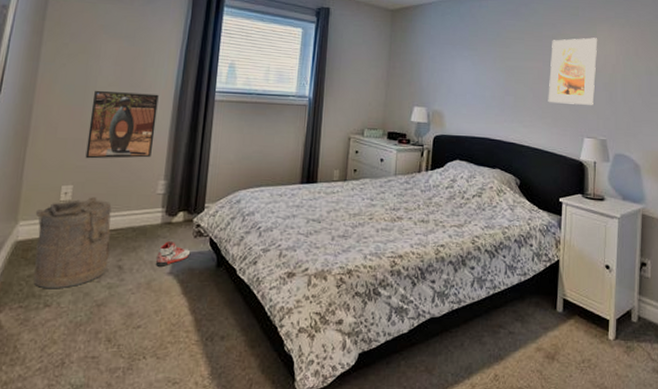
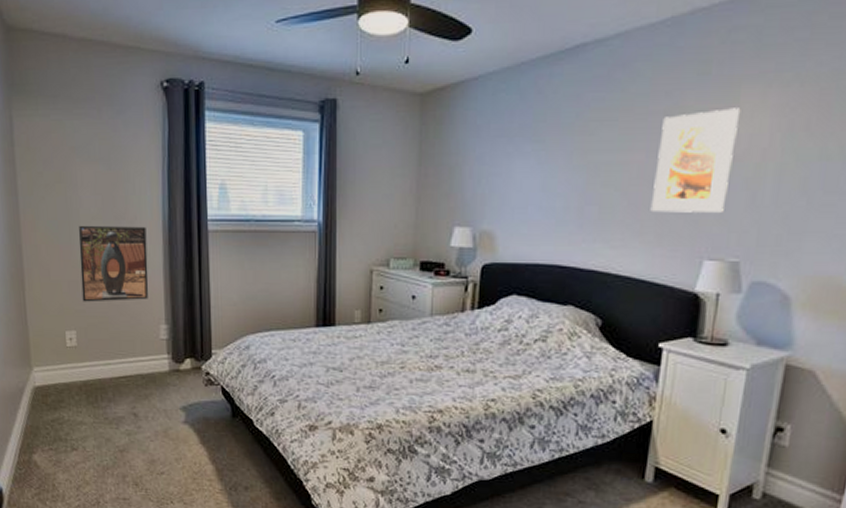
laundry hamper: present [33,197,113,289] -> none [46,343,124,434]
sneaker: present [156,242,191,267] -> none [170,390,204,415]

